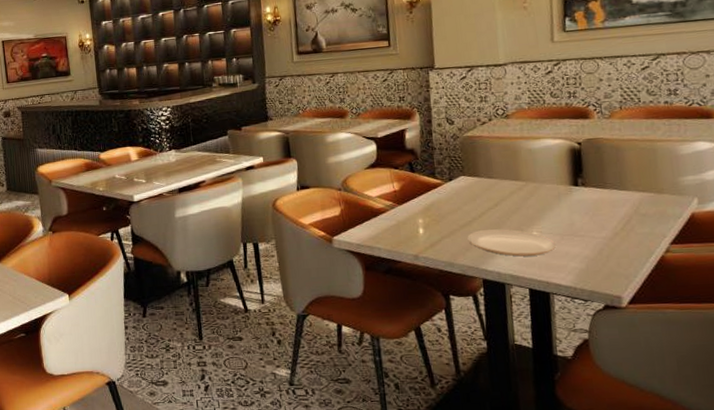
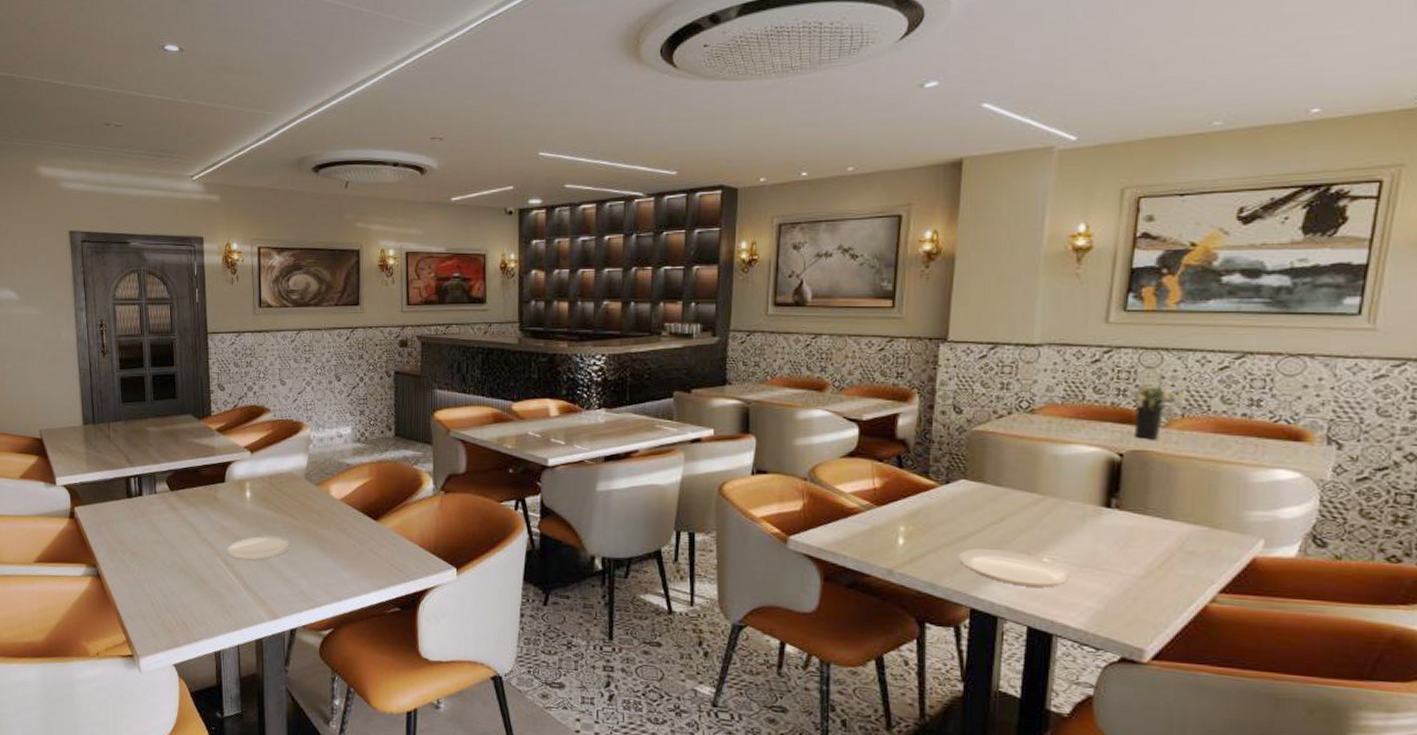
flower arrangement: none [577,82,623,130] -> present [1129,380,1188,440]

